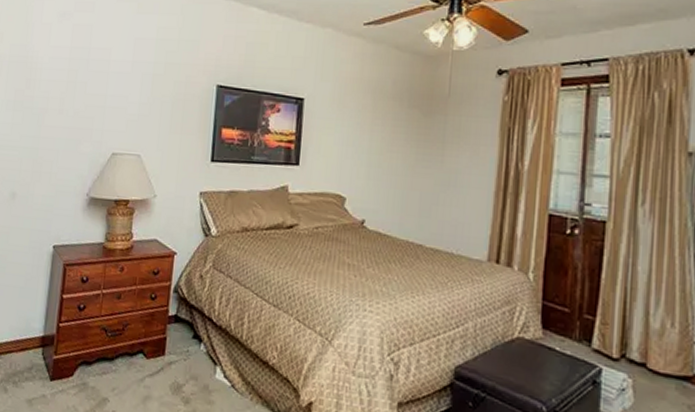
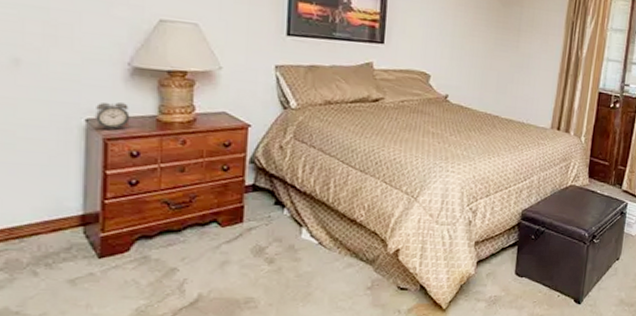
alarm clock: none [58,230,84,256] -> present [94,102,130,130]

